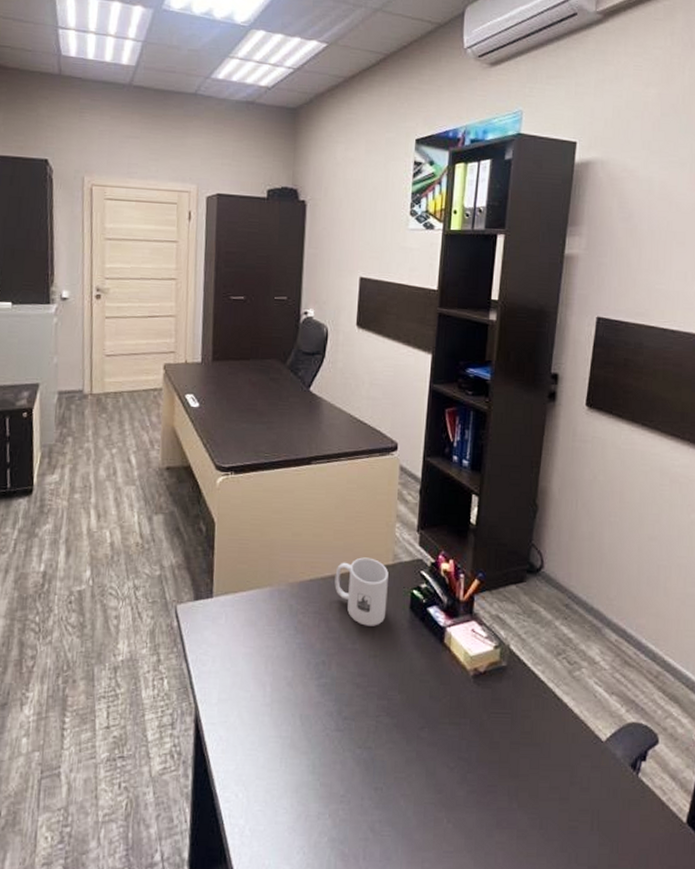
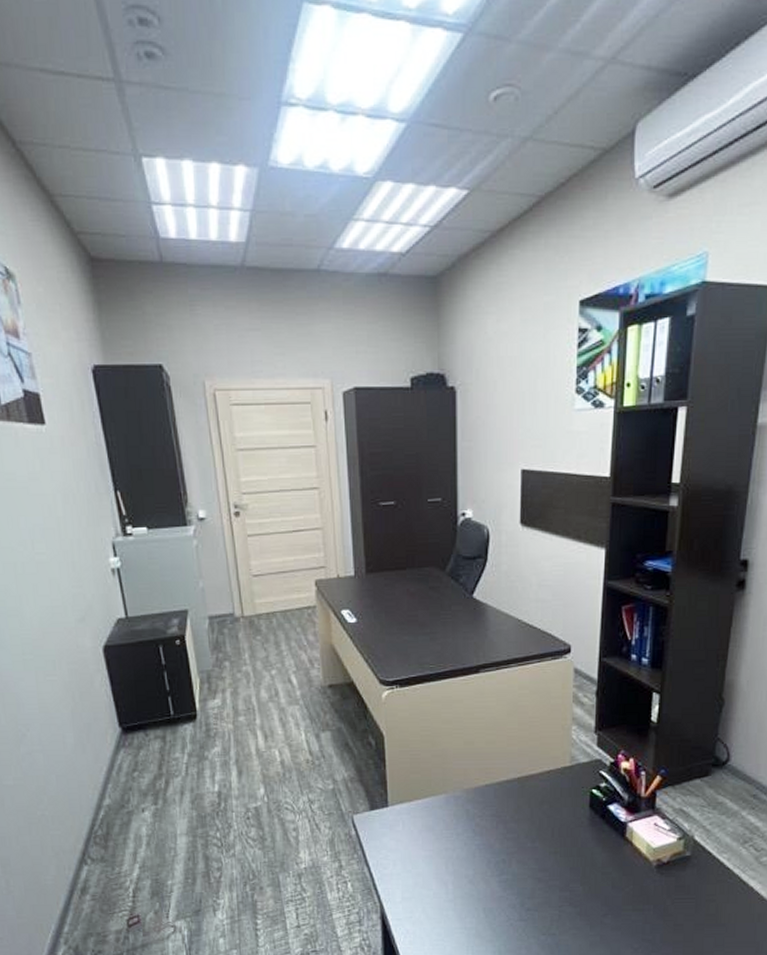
mug: present [334,557,389,626] -> none [511,761,566,825]

